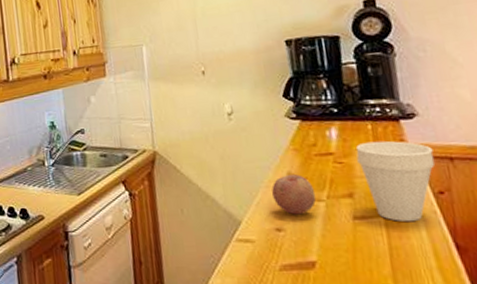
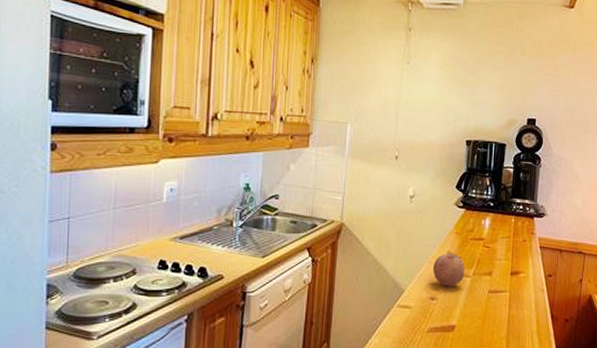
cup: present [356,141,435,222] -> none [500,232,551,297]

